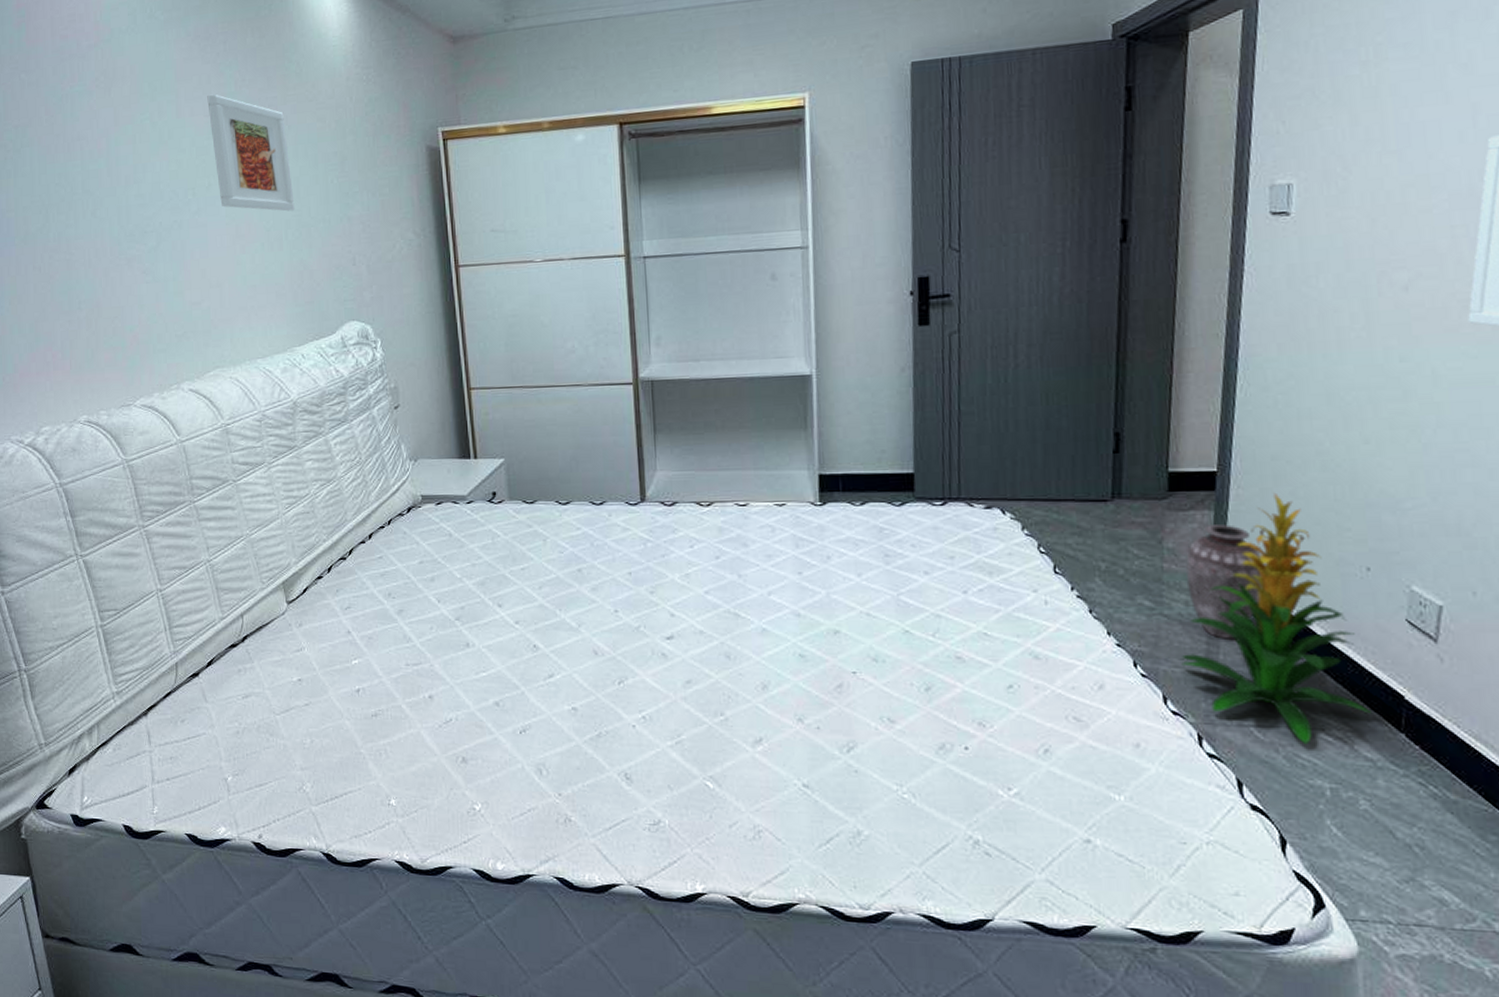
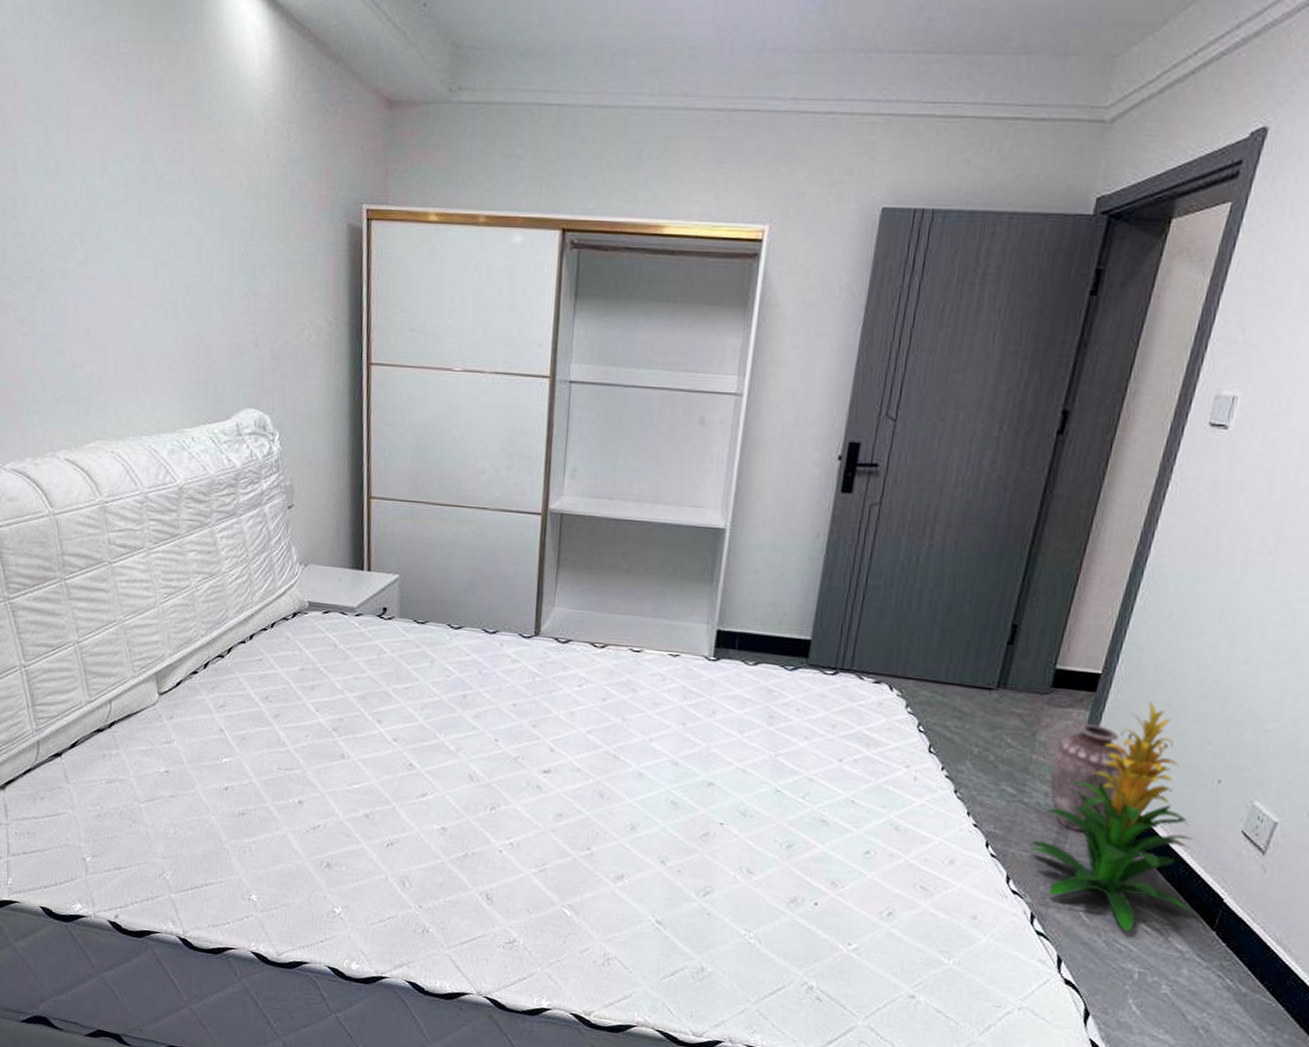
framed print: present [207,94,295,212] -> none [102,126,195,276]

